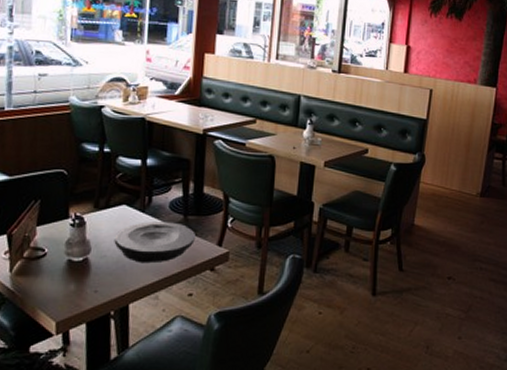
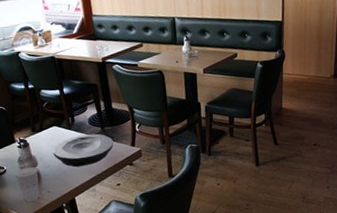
cup: none [57,253,89,301] -> present [15,166,40,202]

